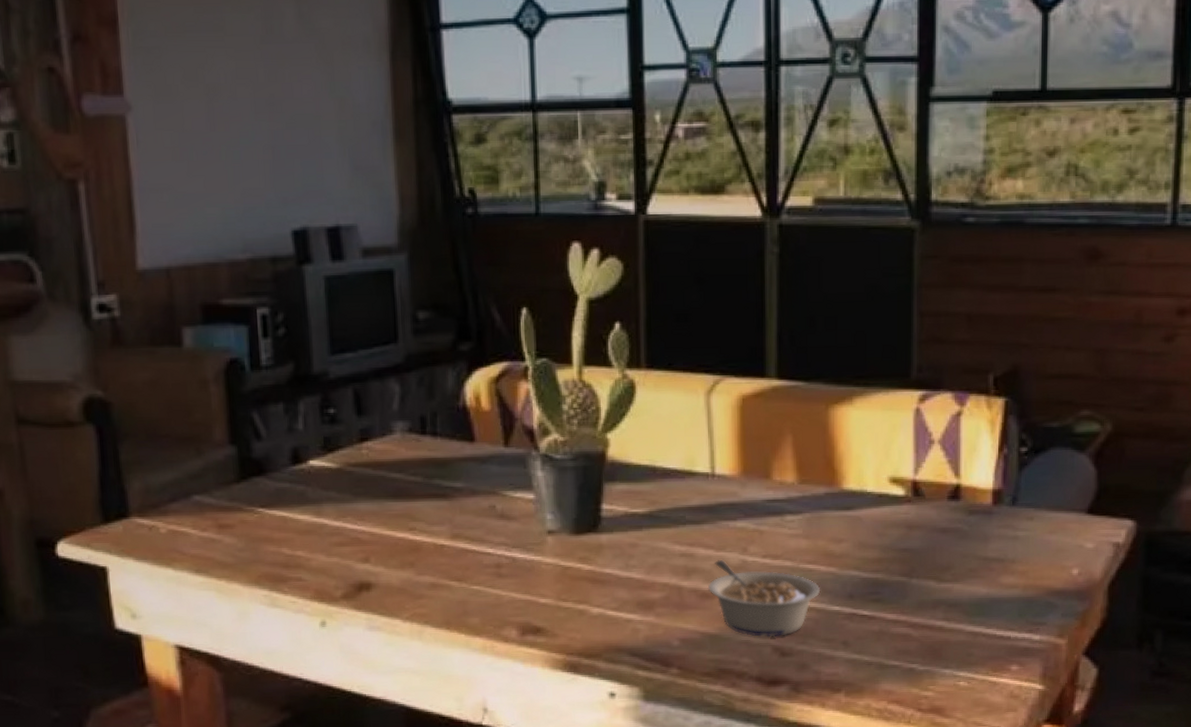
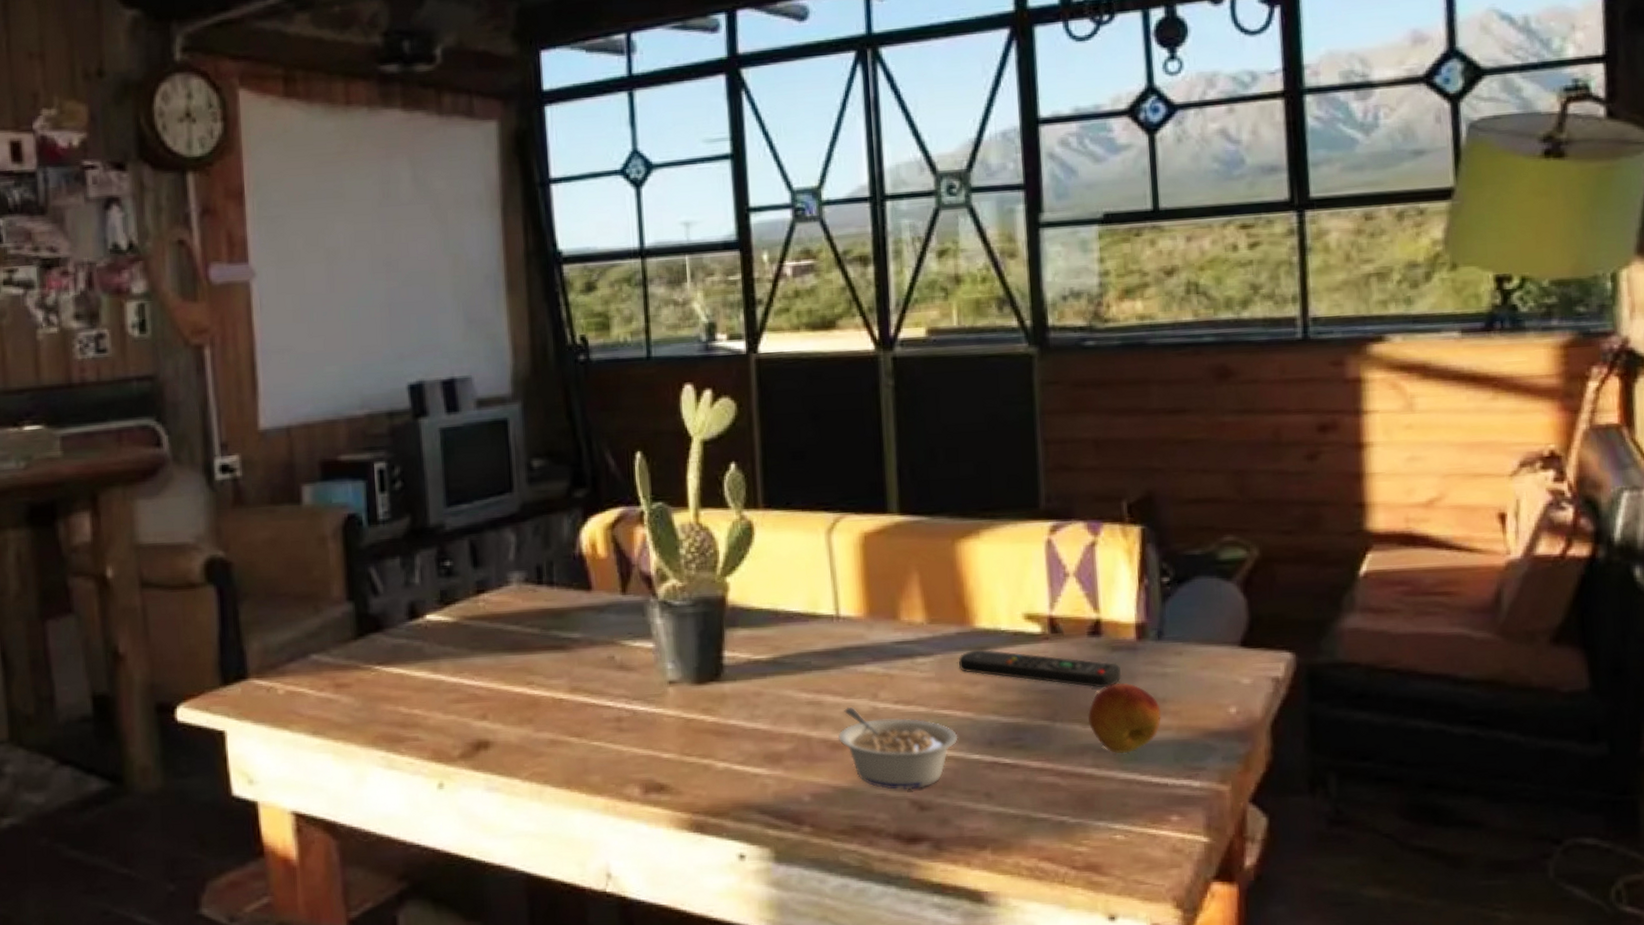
remote control: none [826,509,976,548] -> present [959,649,1122,688]
fruit: none [942,545,1009,609] -> present [1087,683,1161,754]

